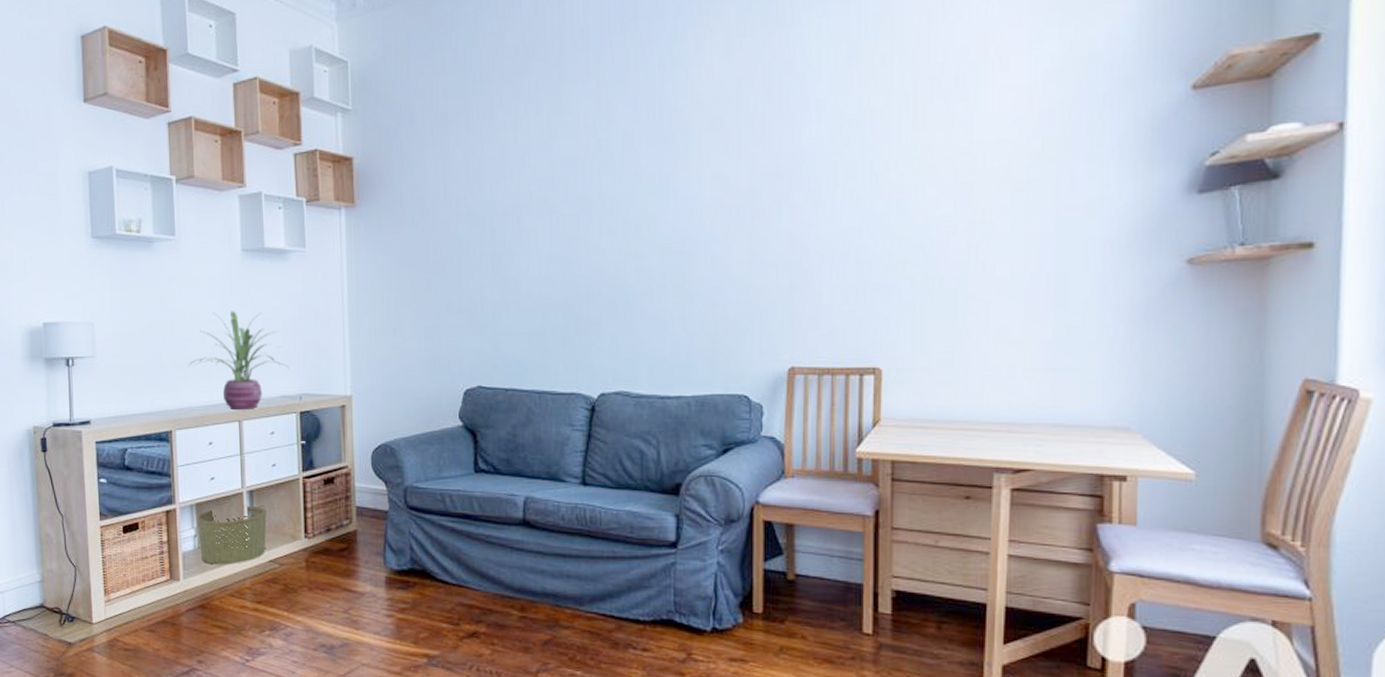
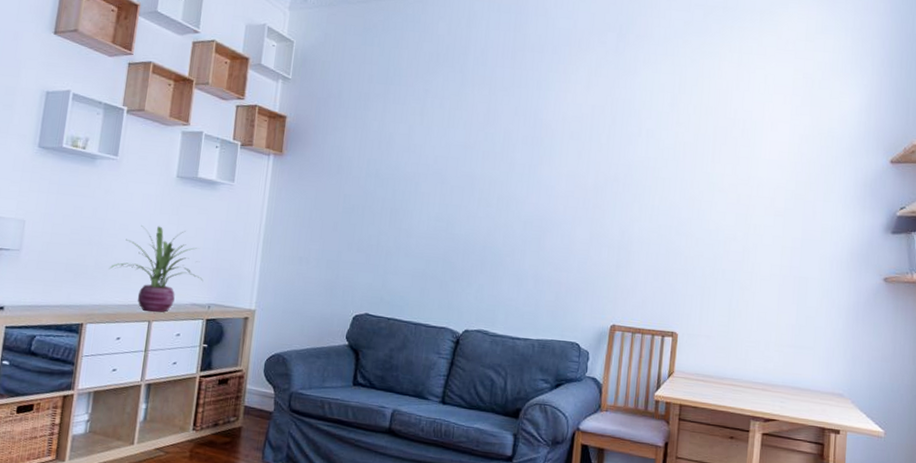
basket: present [196,504,268,565] -> none [90,397,162,450]

